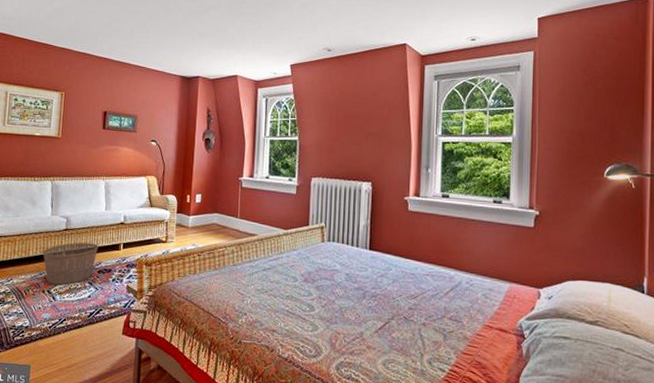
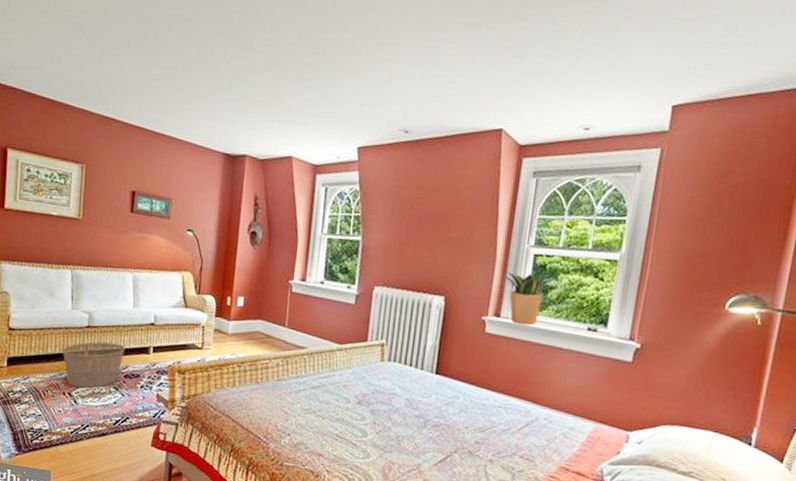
potted plant: none [416,157,463,202] -> present [500,271,556,326]

